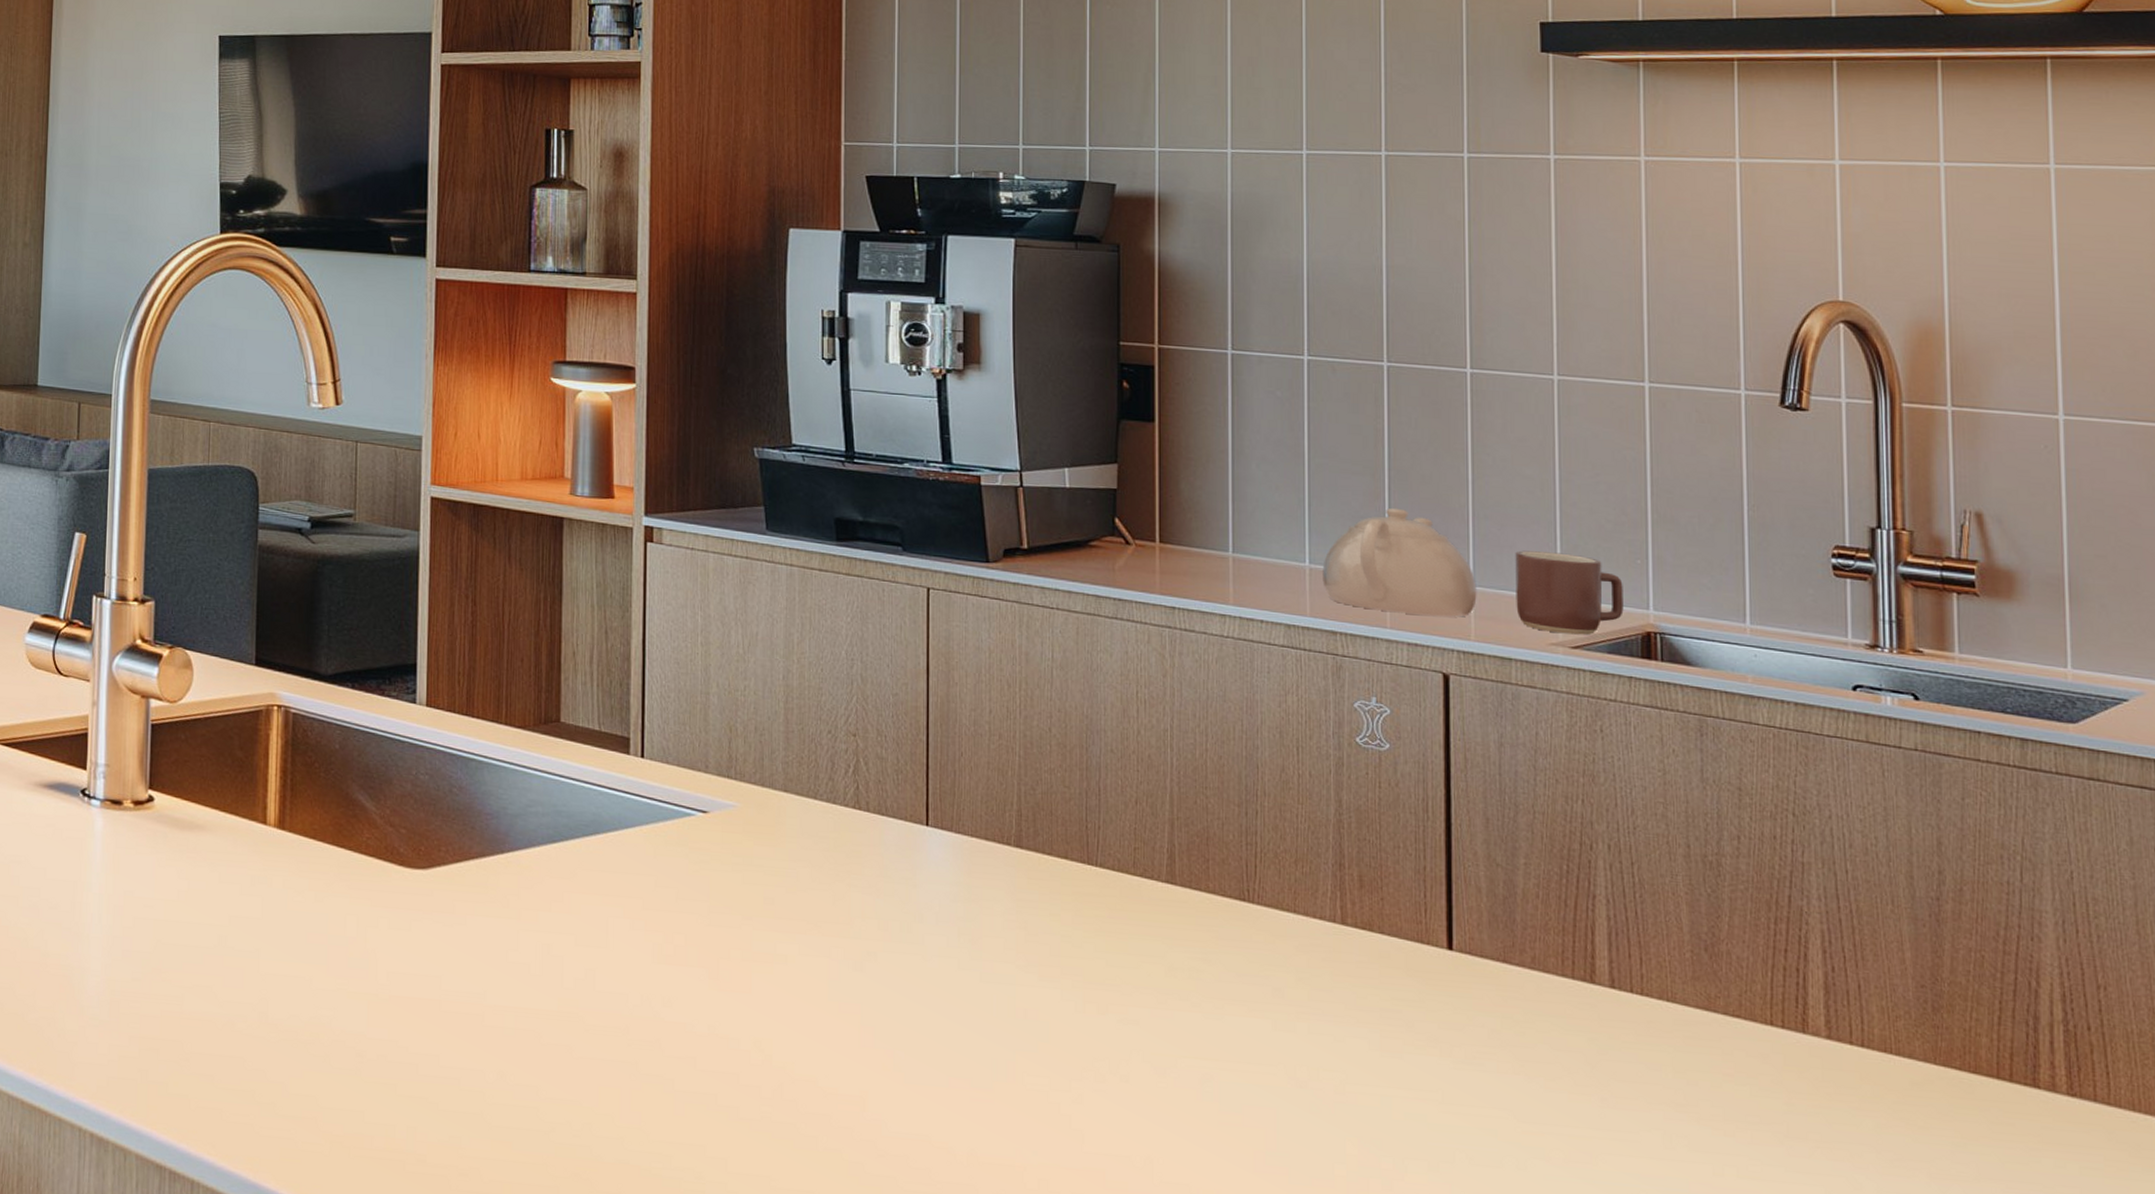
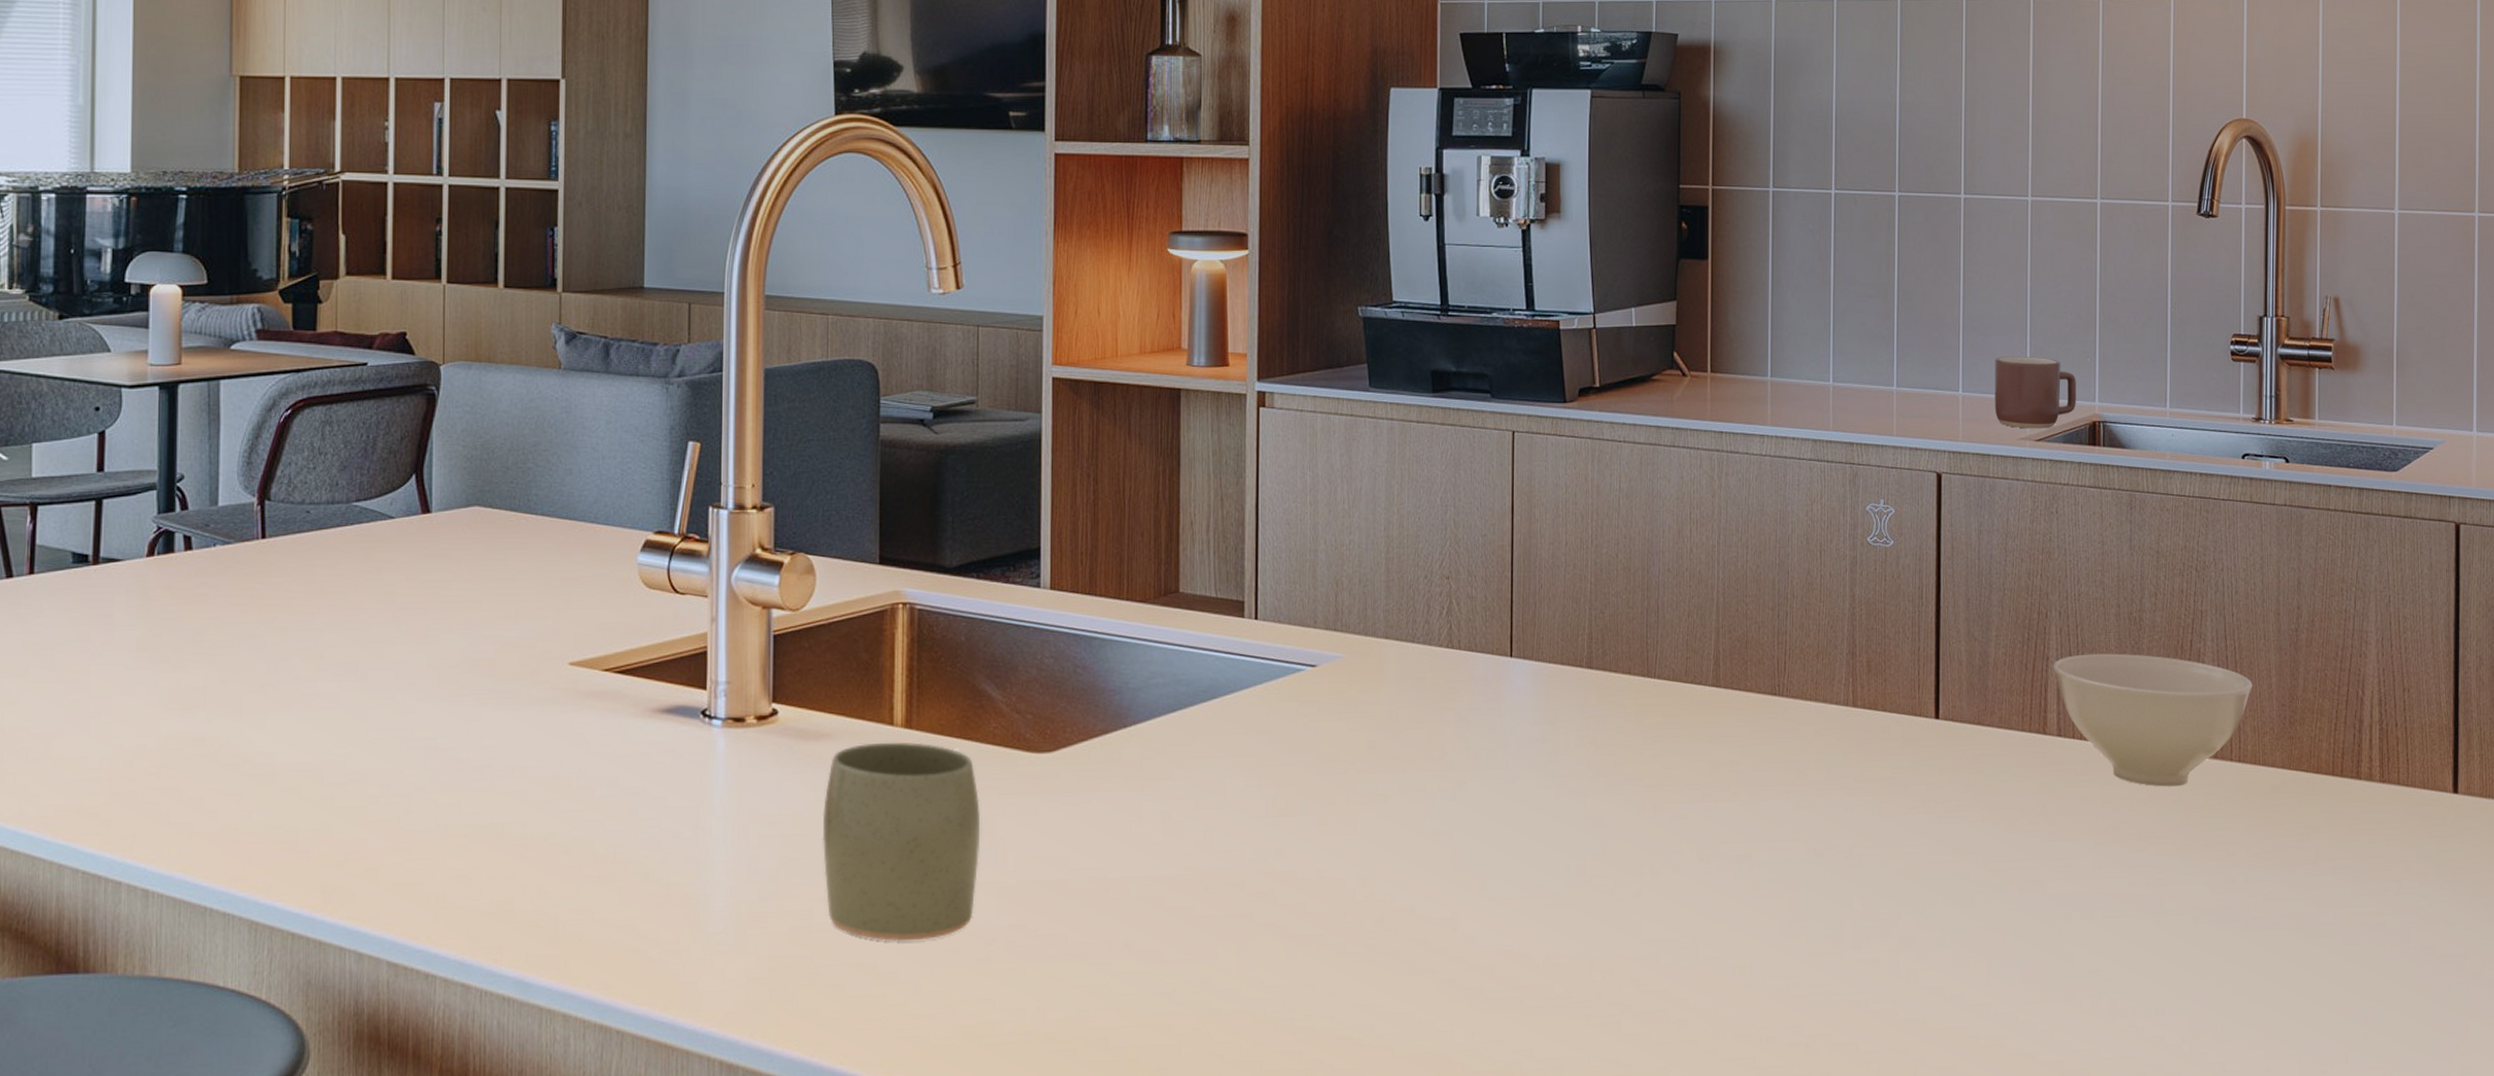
mug: none [194,839,352,1042] -> present [822,742,981,941]
teapot: present [1322,507,1477,617] -> none [1843,325,1965,422]
bowl: none [1601,896,1879,1066] -> present [2053,653,2253,787]

